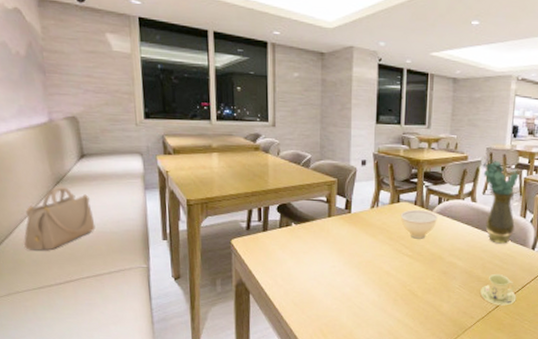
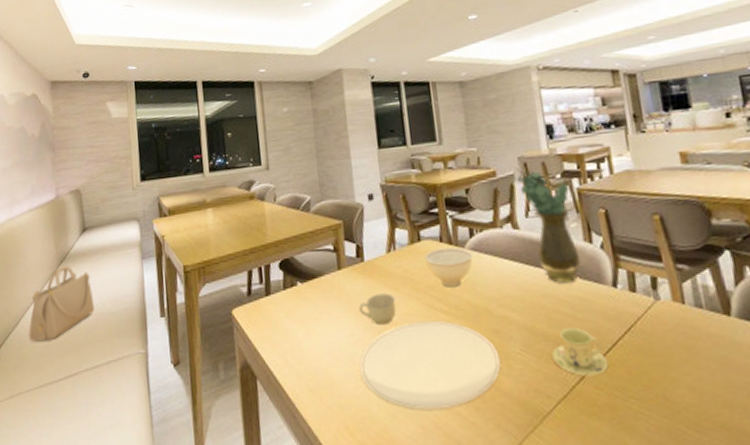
plate: none [337,261,444,323] -> present [359,320,501,411]
cup: none [342,238,372,262] -> present [359,293,396,325]

